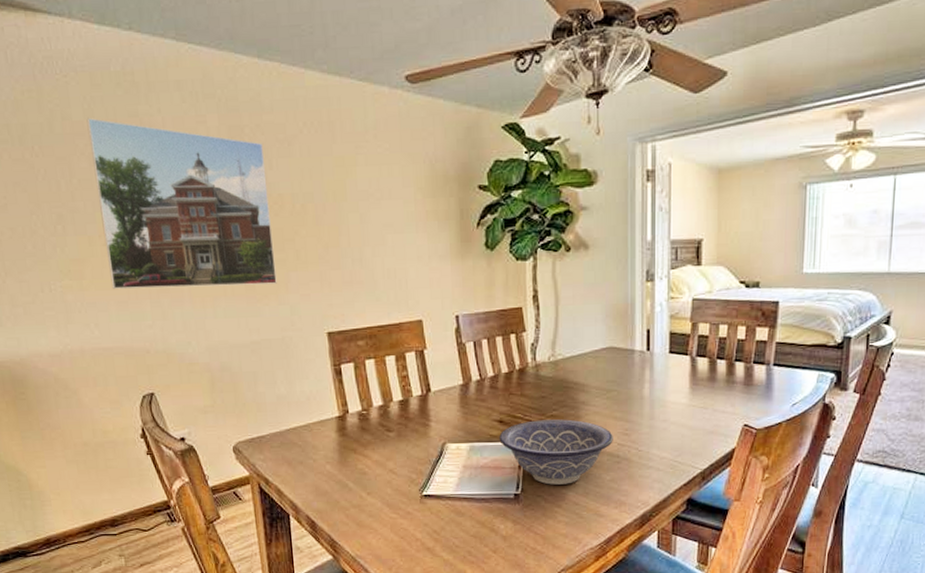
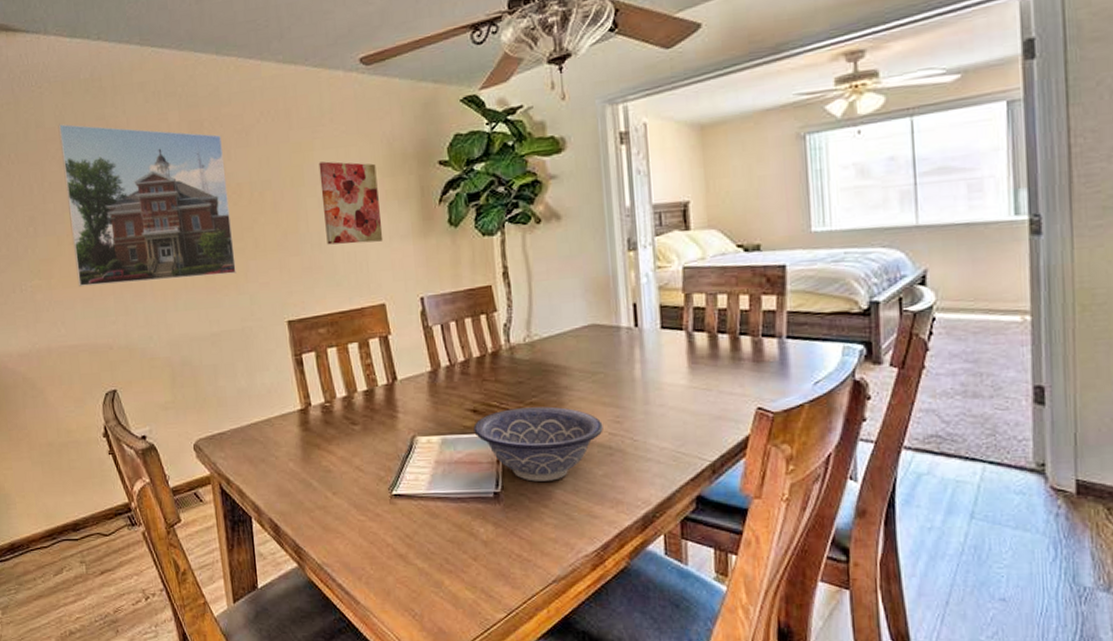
wall art: none [361,178,423,261] -> present [318,161,383,245]

